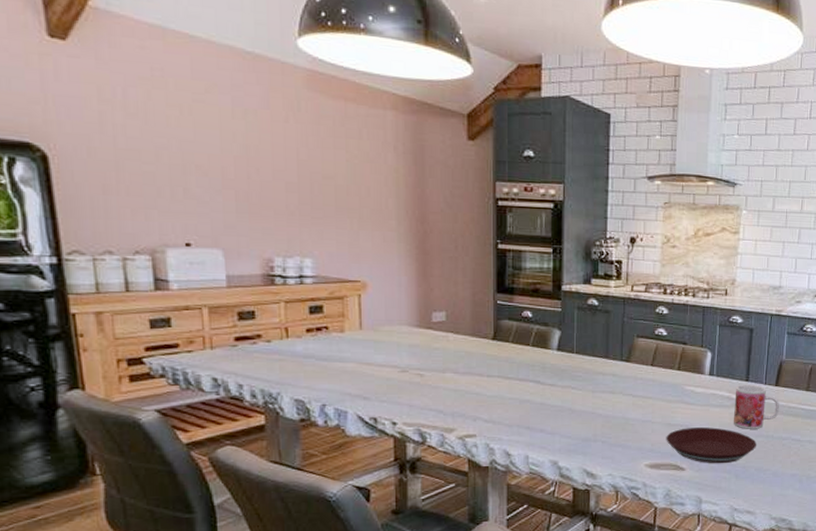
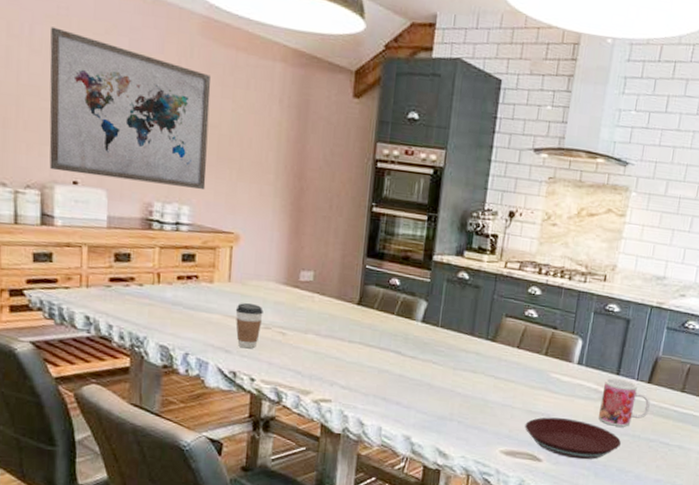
wall art: none [146,89,327,240] -> present [49,27,211,189]
coffee cup: none [370,349,399,394] -> present [235,303,263,349]

